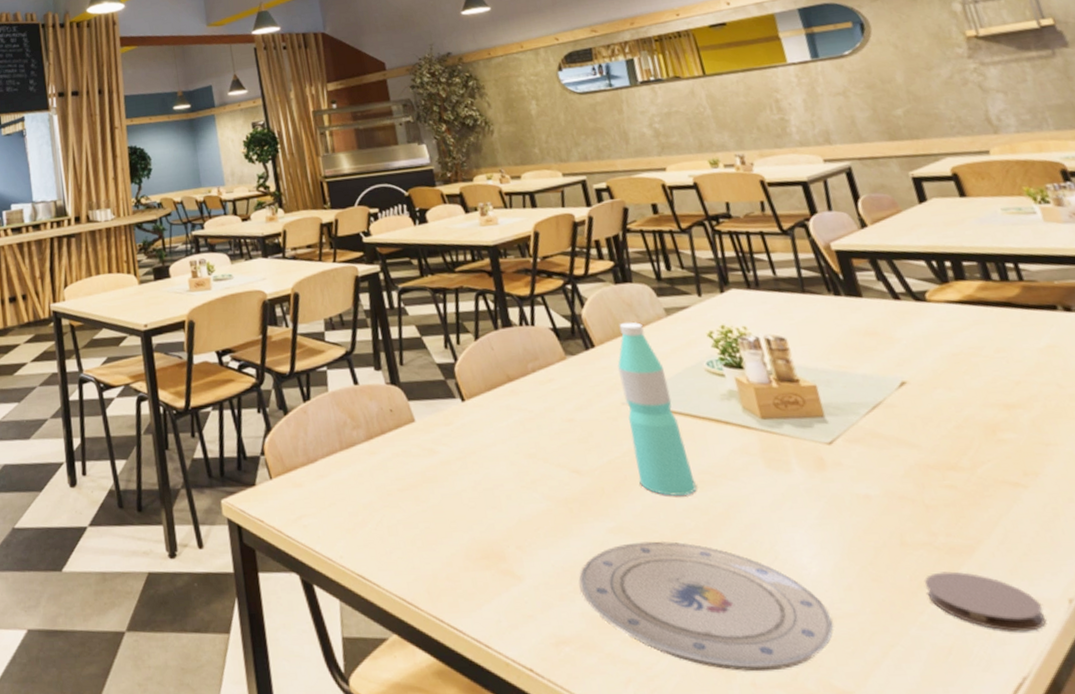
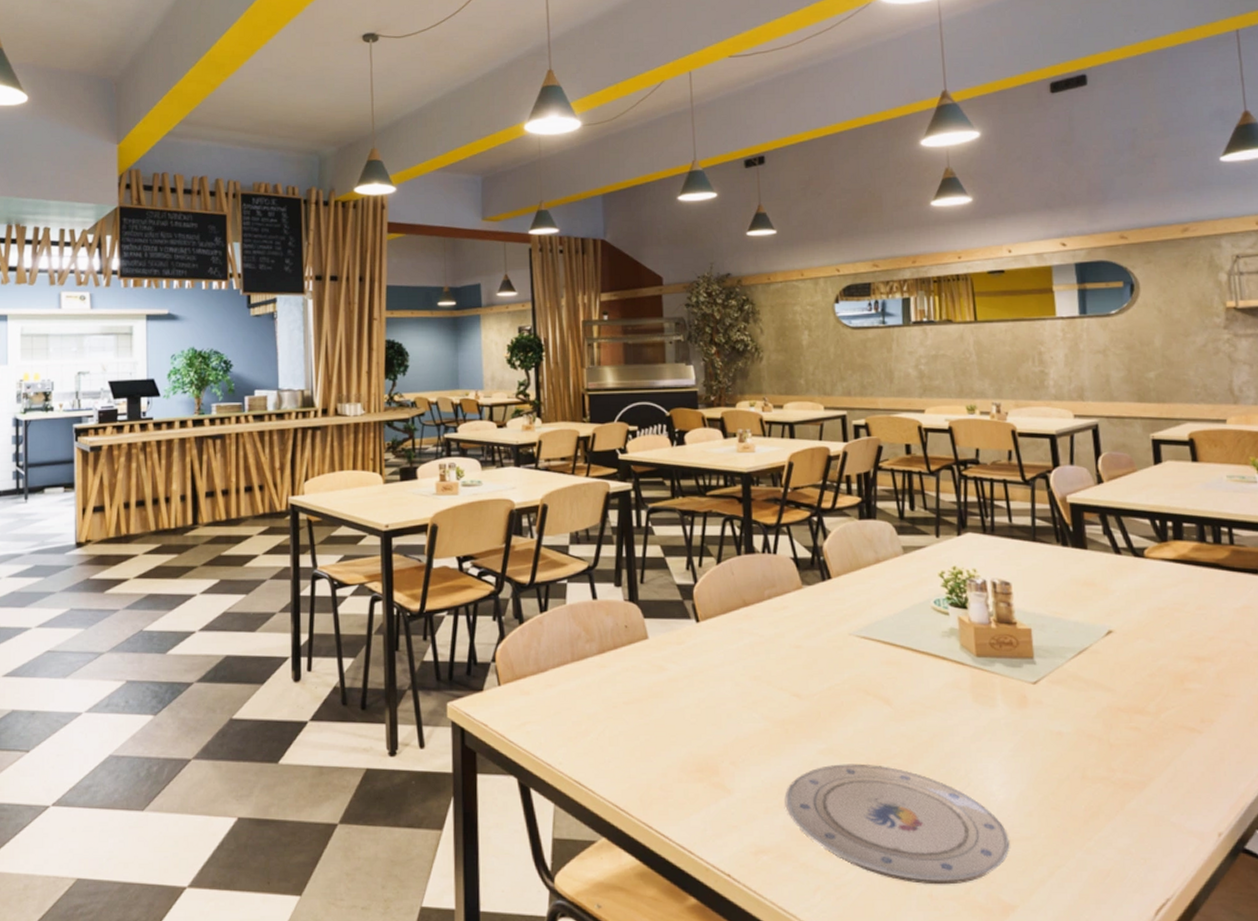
water bottle: present [617,322,697,496] -> none [849,557,907,723]
coaster: present [923,571,1046,632] -> none [1096,804,1195,860]

